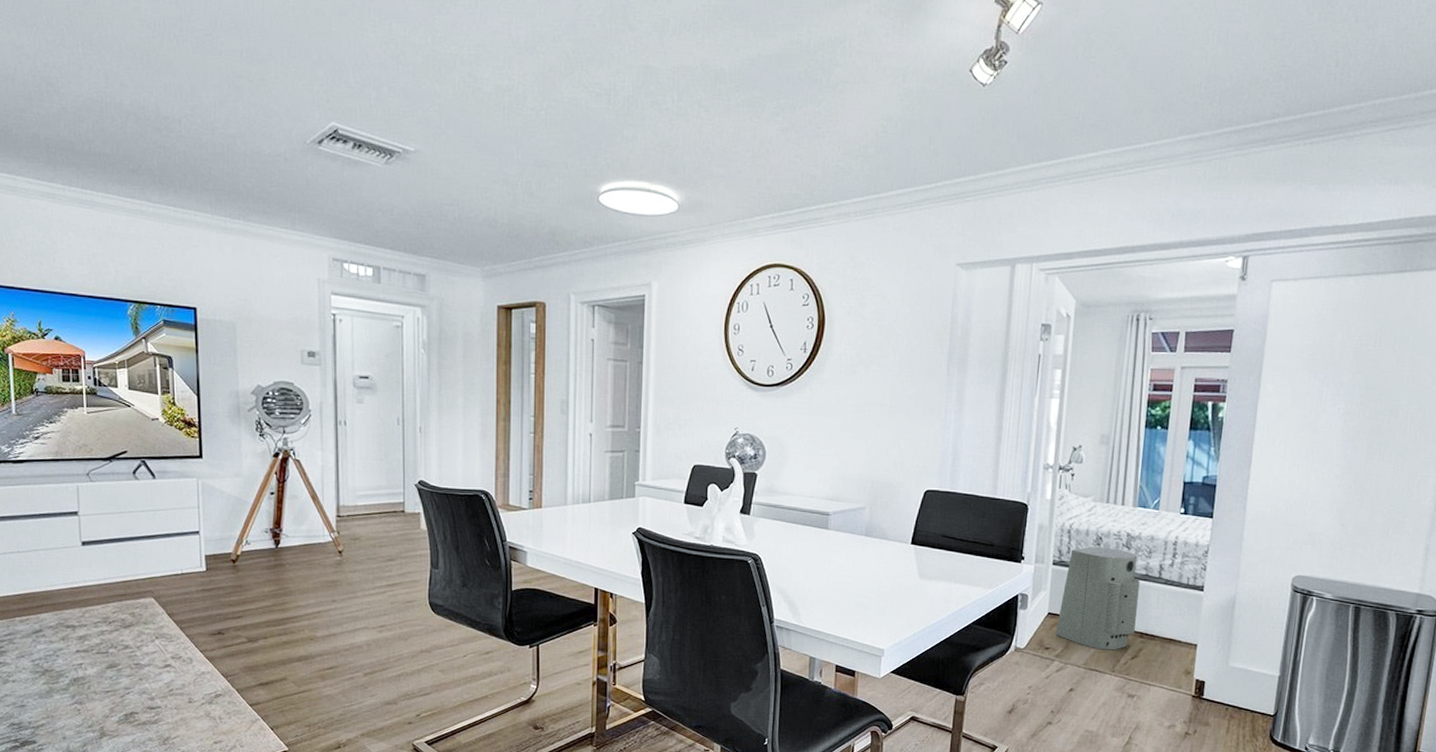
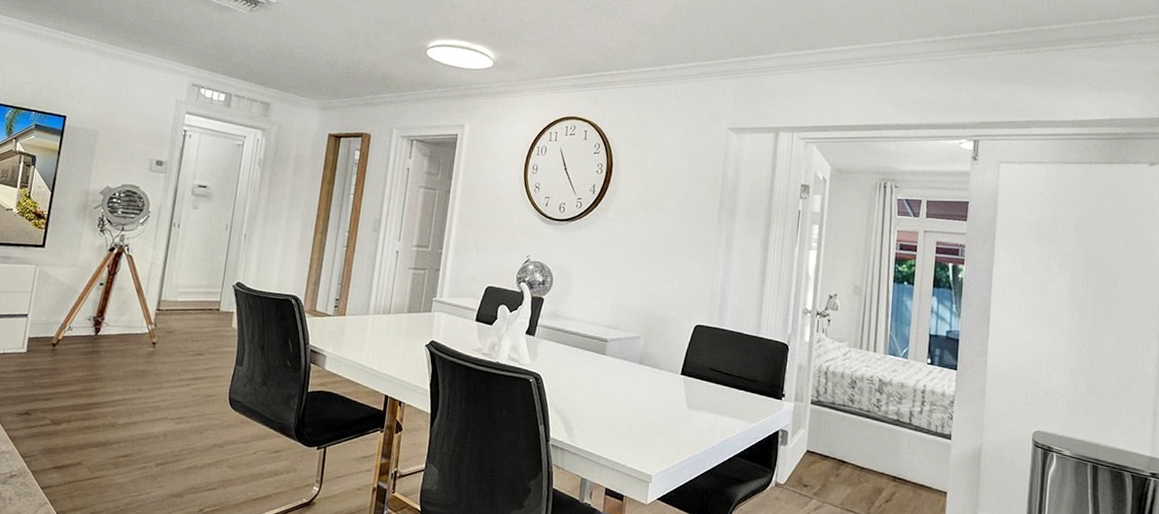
air purifier: present [1055,546,1140,651] -> none [813,389,892,493]

